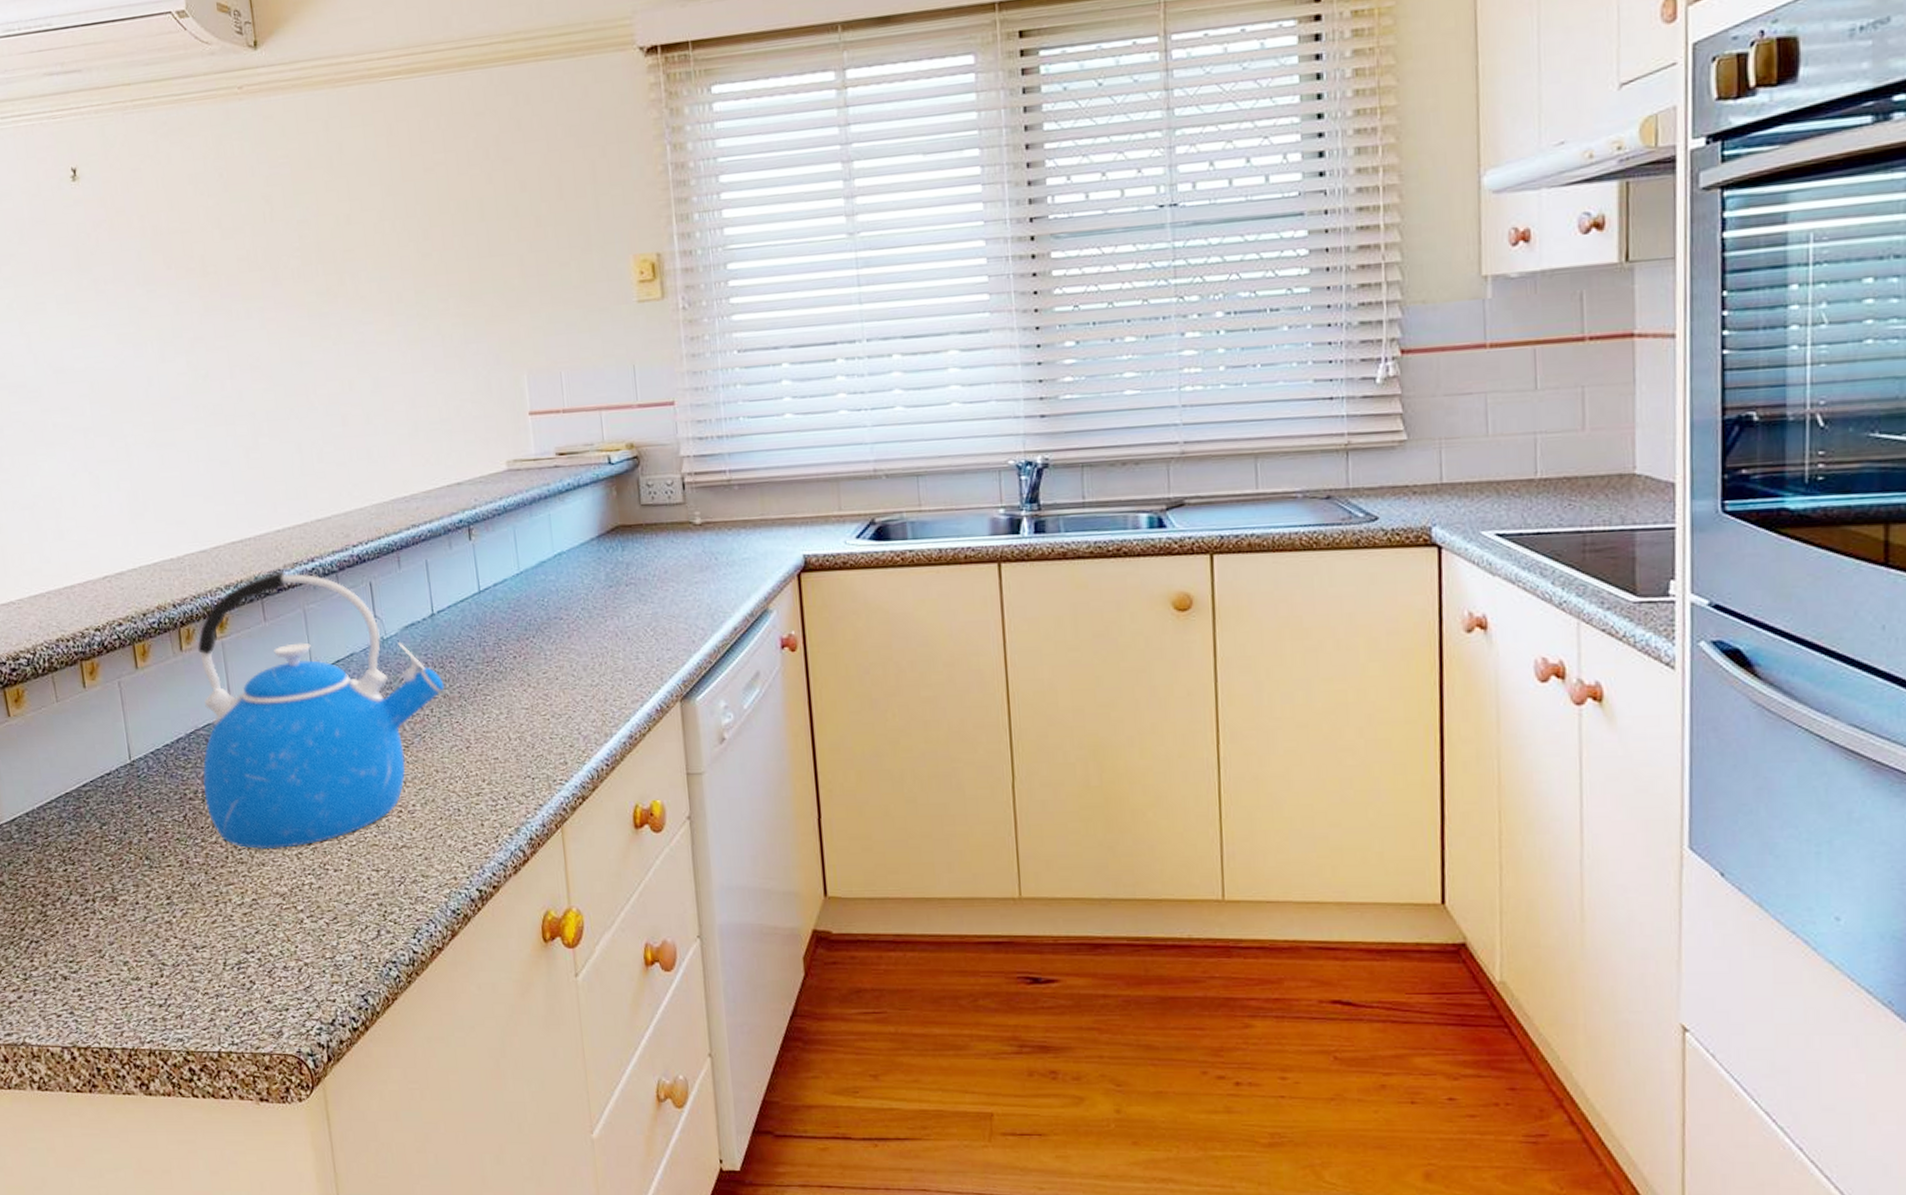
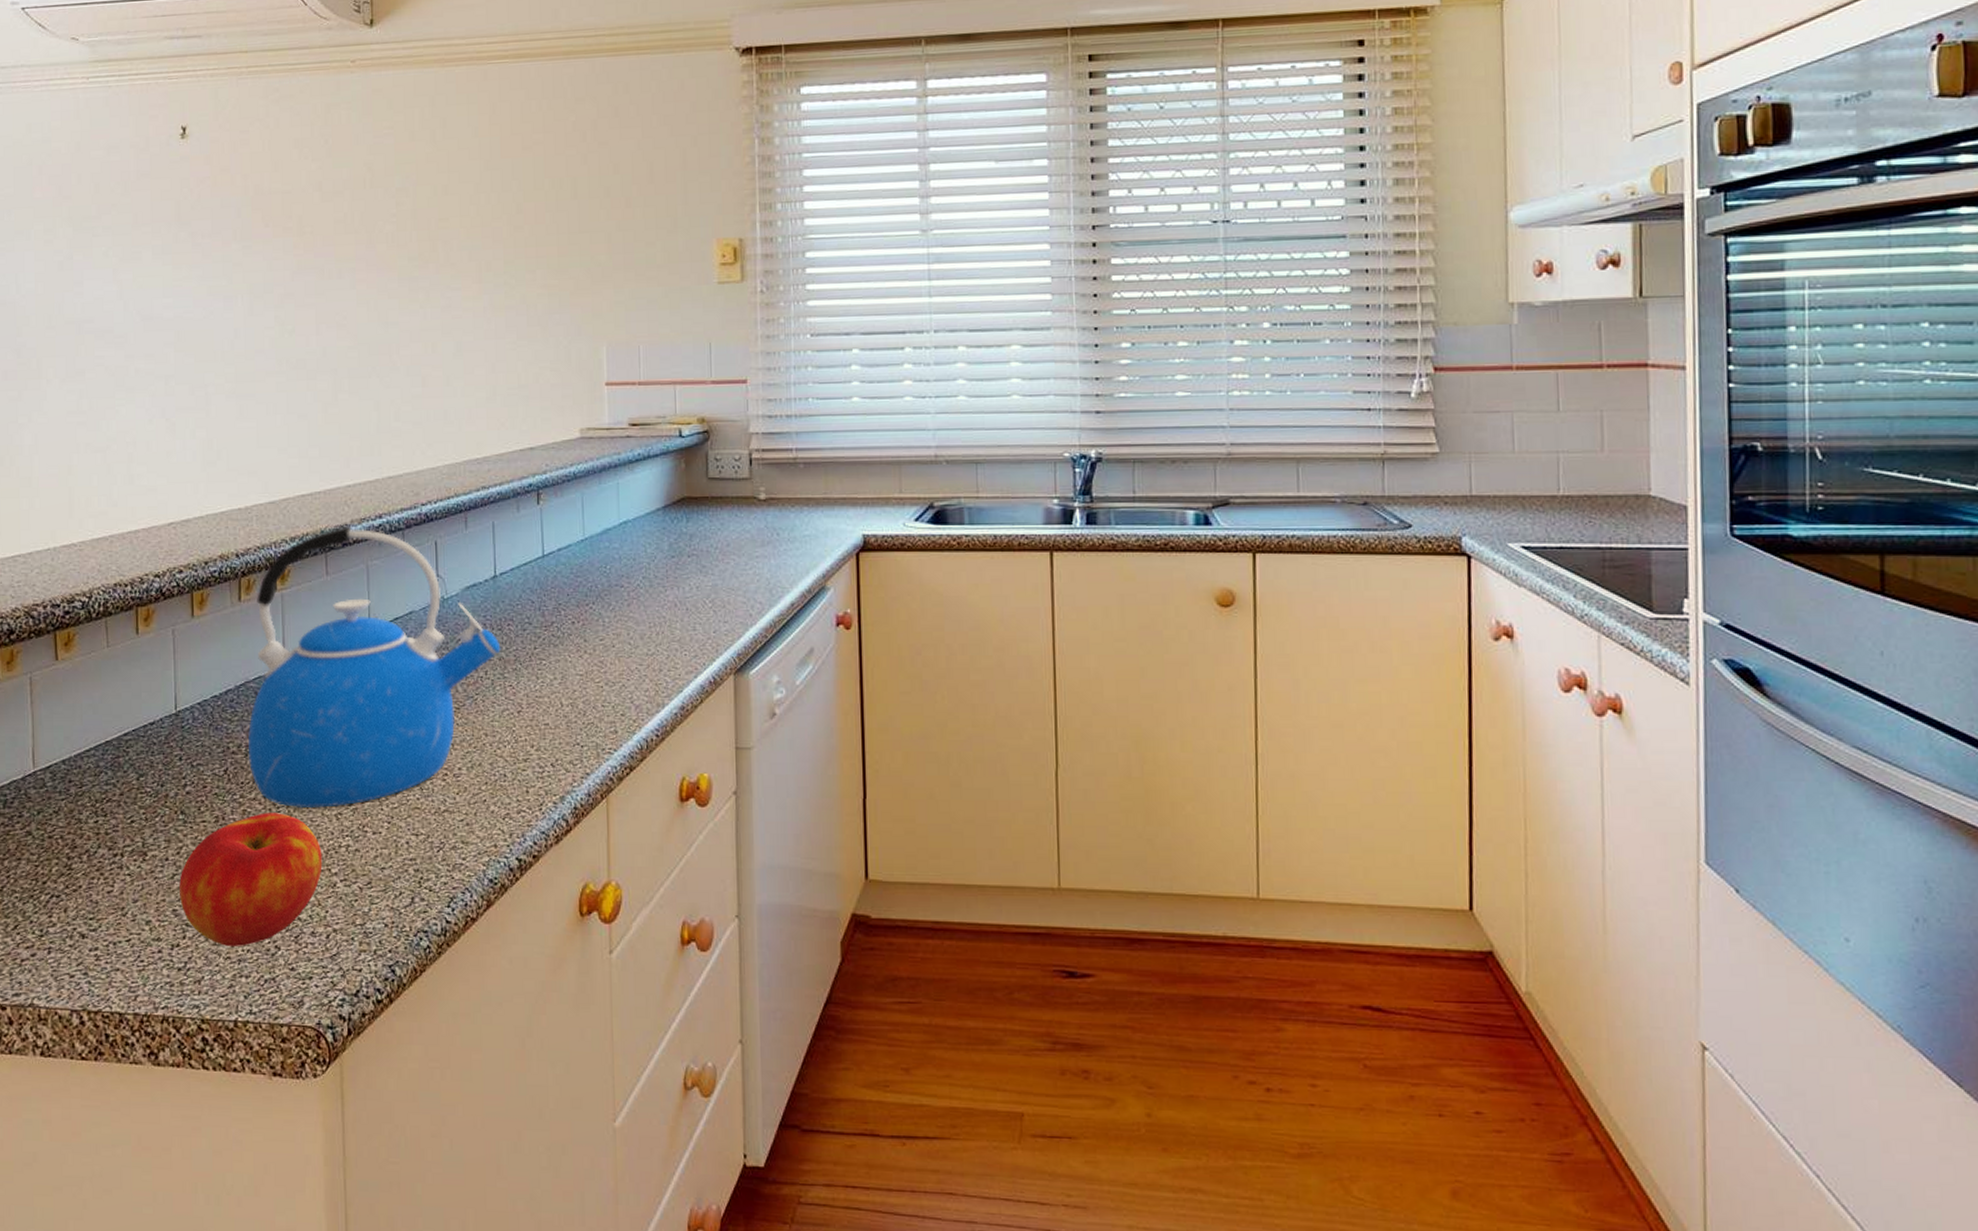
apple: none [151,855,288,982] -> present [179,813,323,946]

